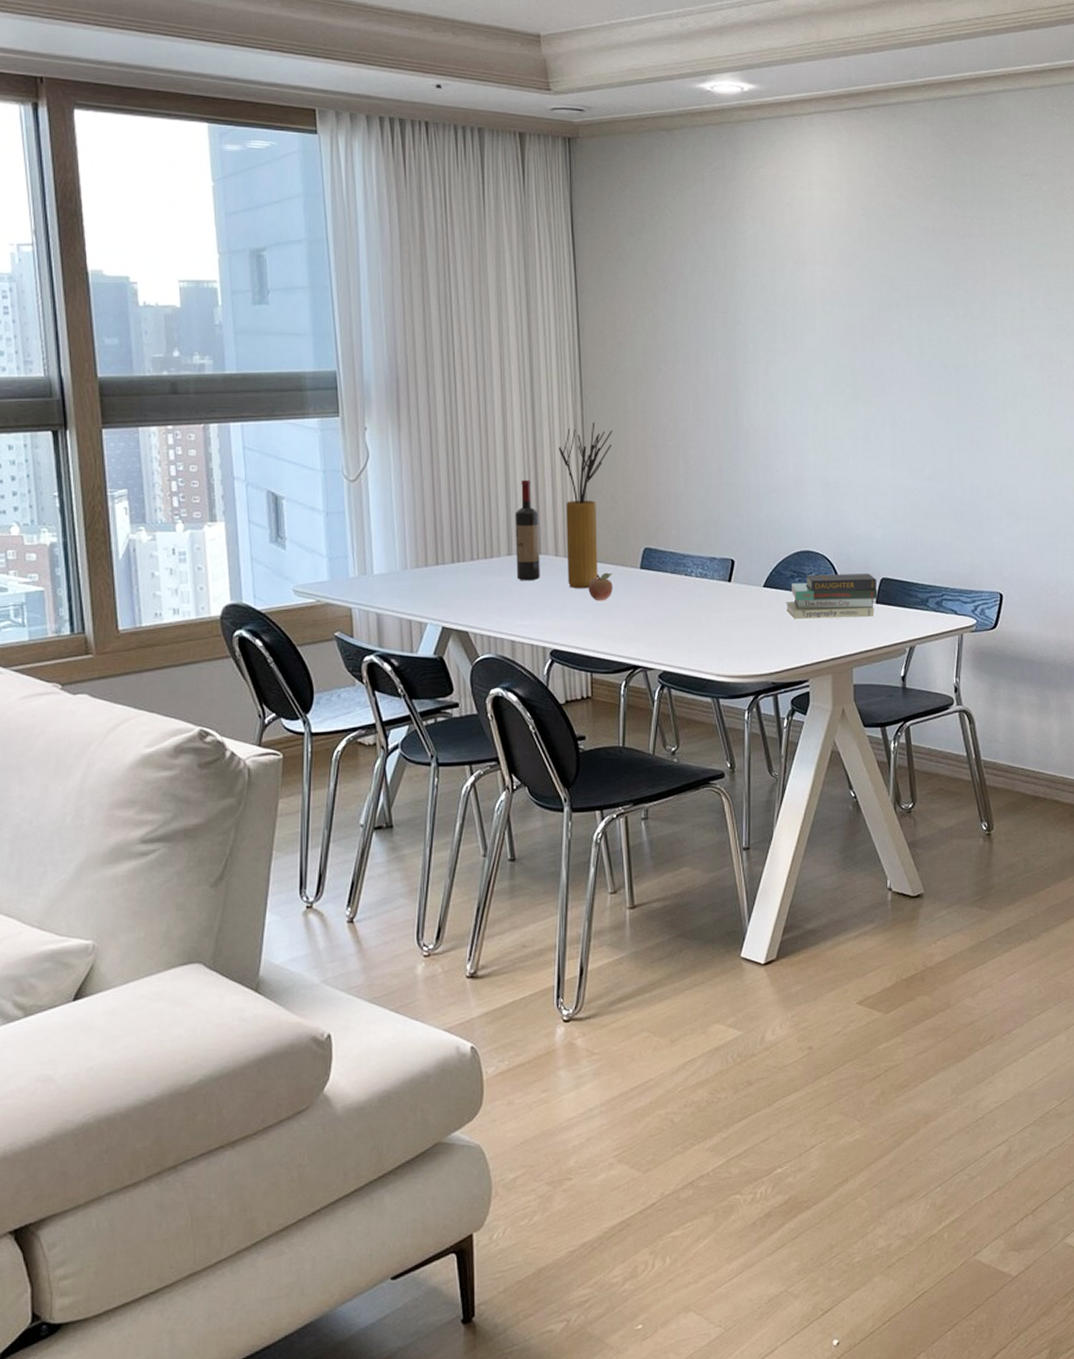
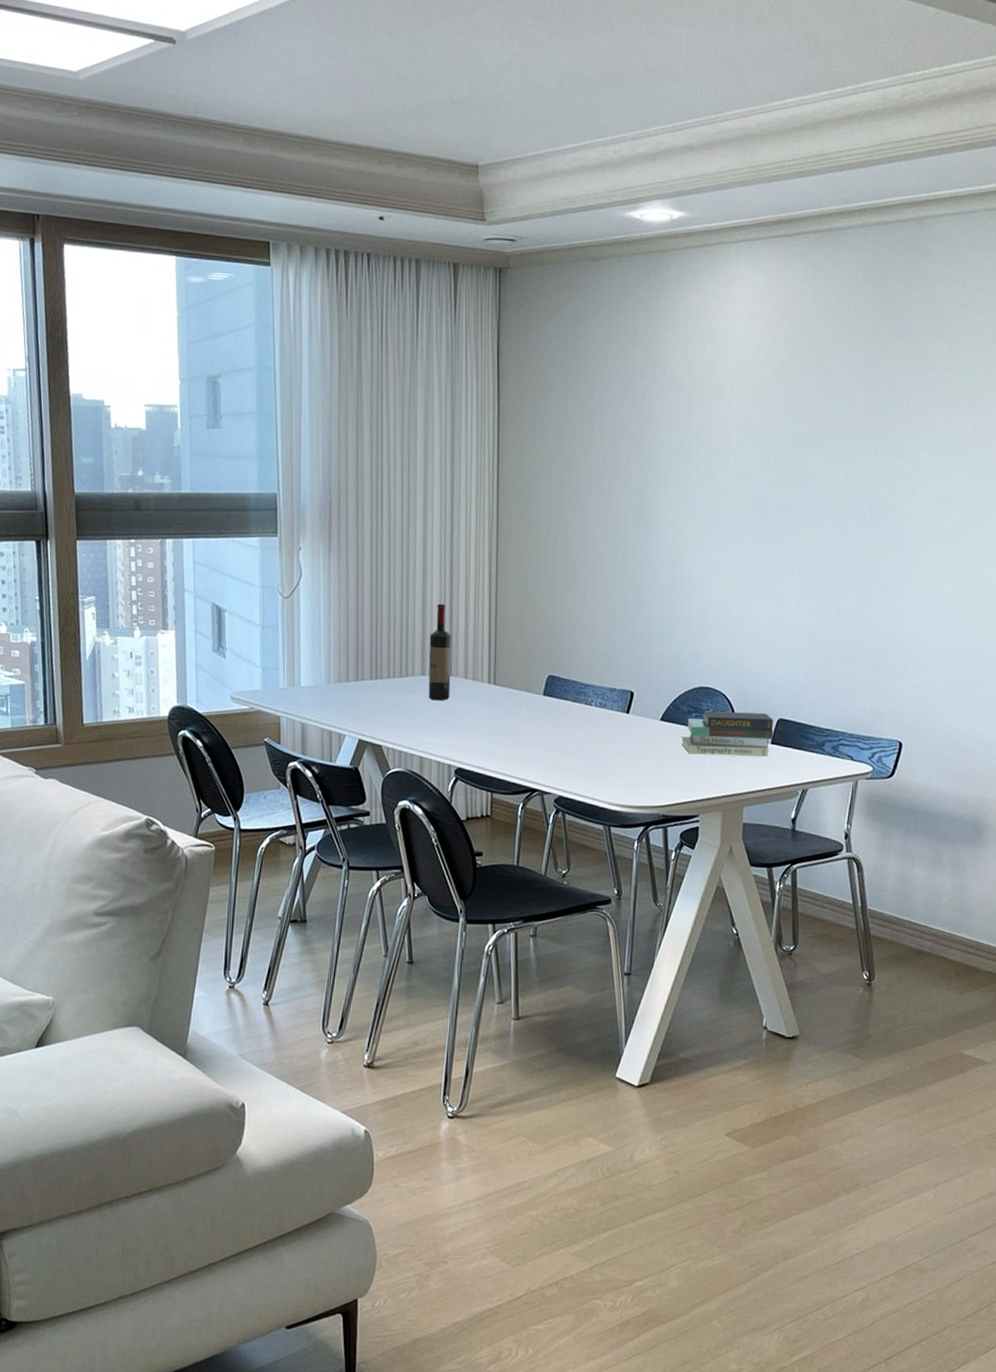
vase: present [559,422,612,588] -> none [474,550,525,711]
fruit: present [588,572,613,601] -> none [493,697,517,725]

